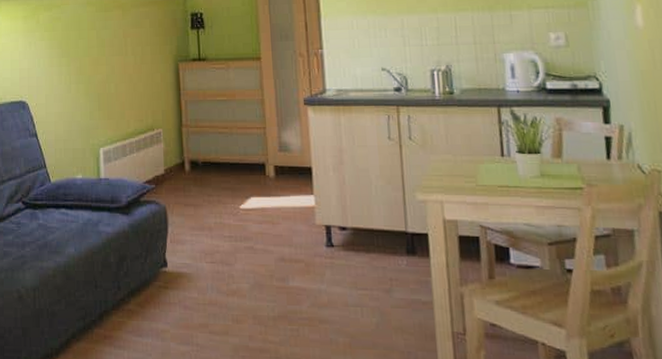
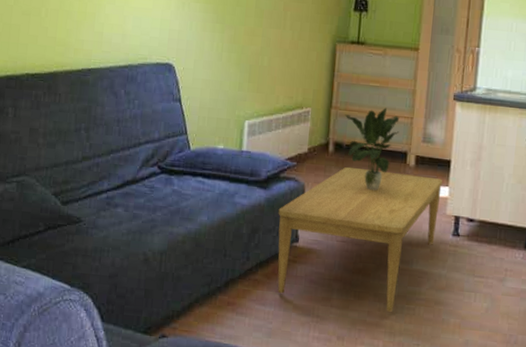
coffee table: none [143,184,308,336] -> present [277,167,442,313]
potted plant: none [196,120,254,206] -> present [345,107,400,190]

